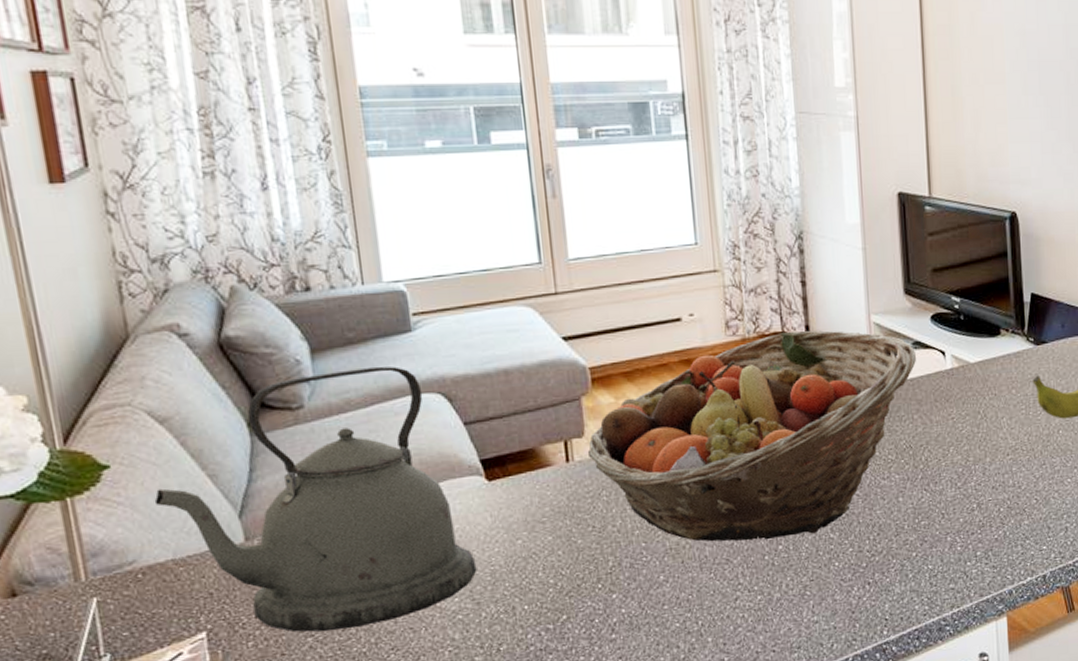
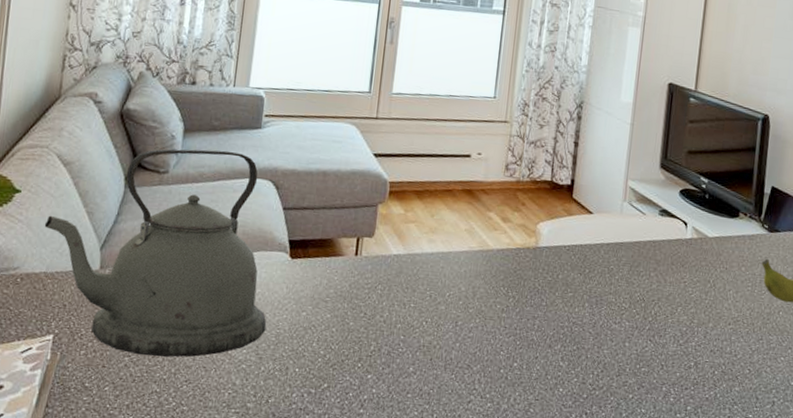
fruit basket: present [587,330,916,542] -> none [373,181,662,359]

